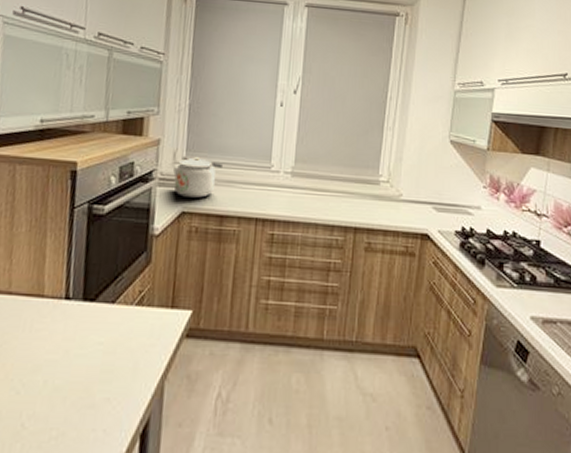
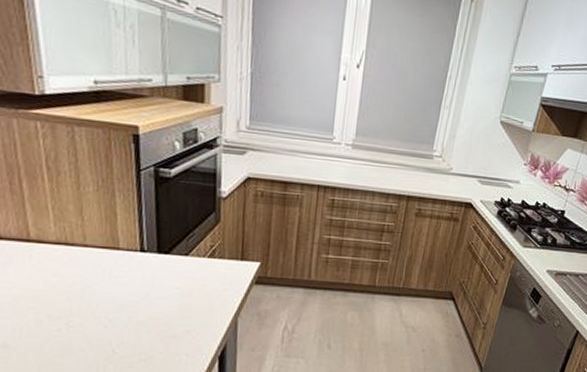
kettle: present [173,156,222,198] -> none [238,125,286,165]

